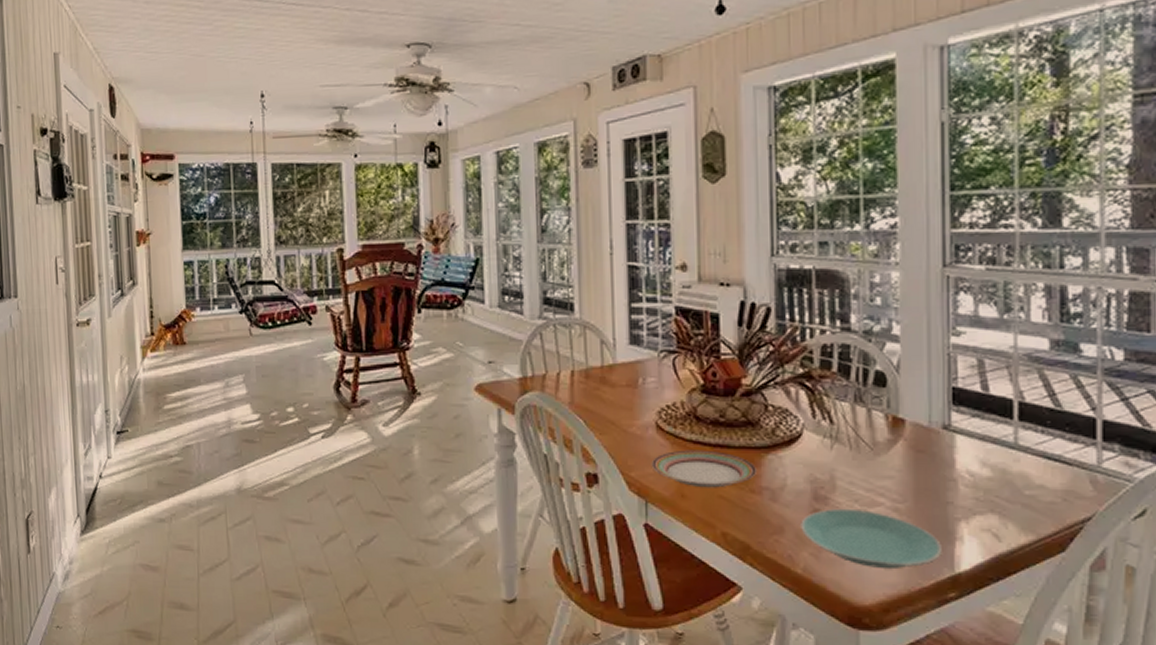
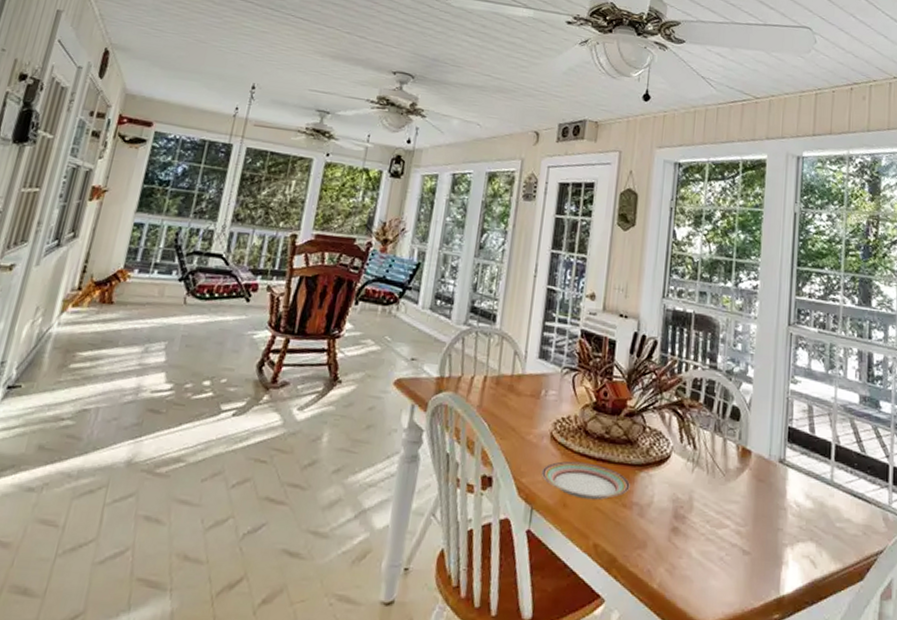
plate: present [801,508,942,568] -> none [660,527,771,589]

